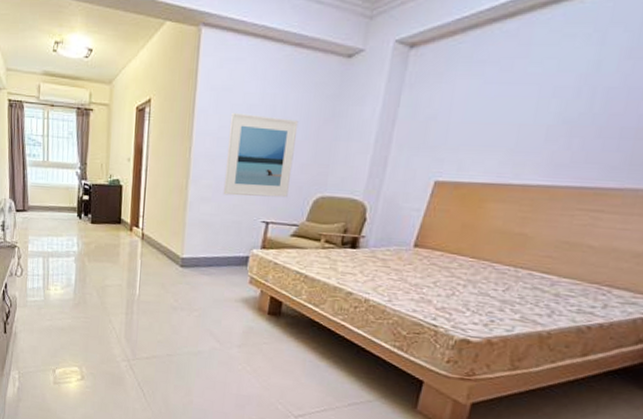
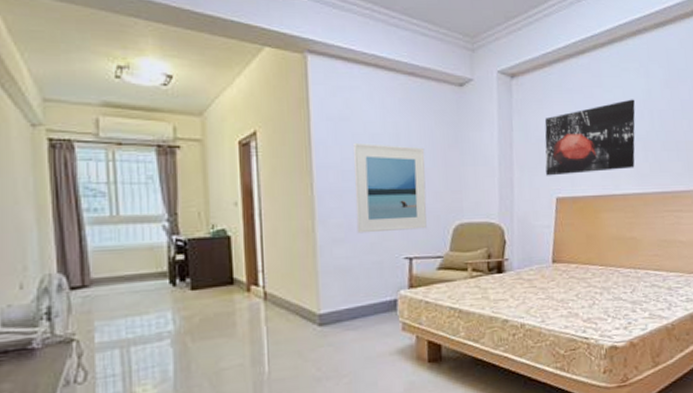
wall art: none [428,73,572,158] -> present [544,99,635,176]

